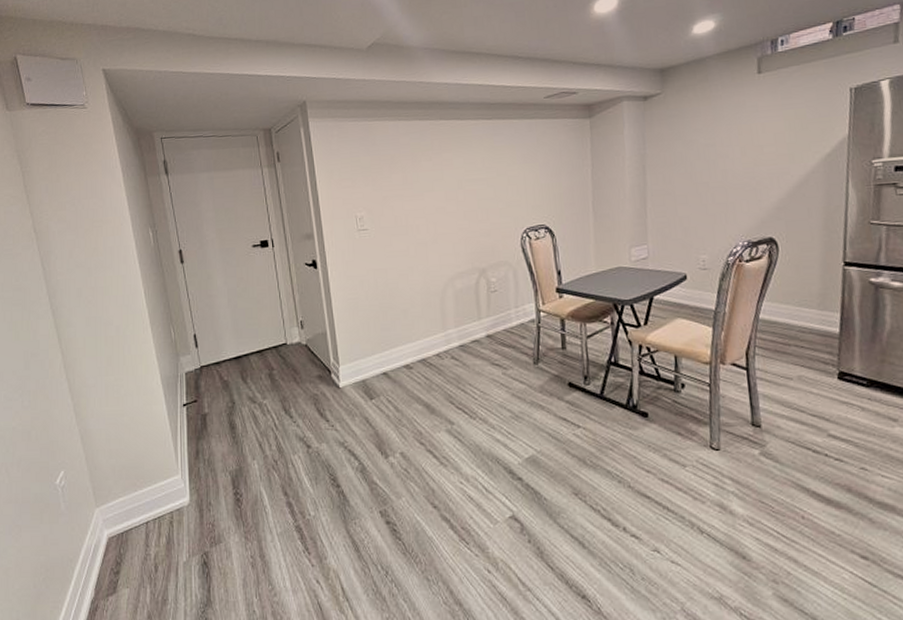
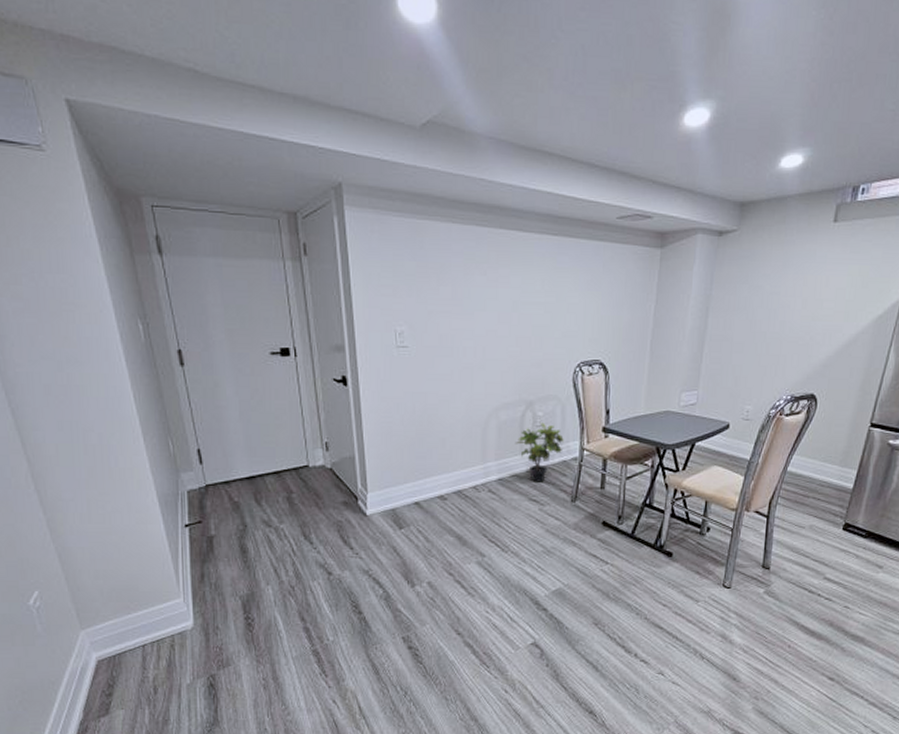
potted plant: none [472,288,519,346] -> present [515,422,564,482]

